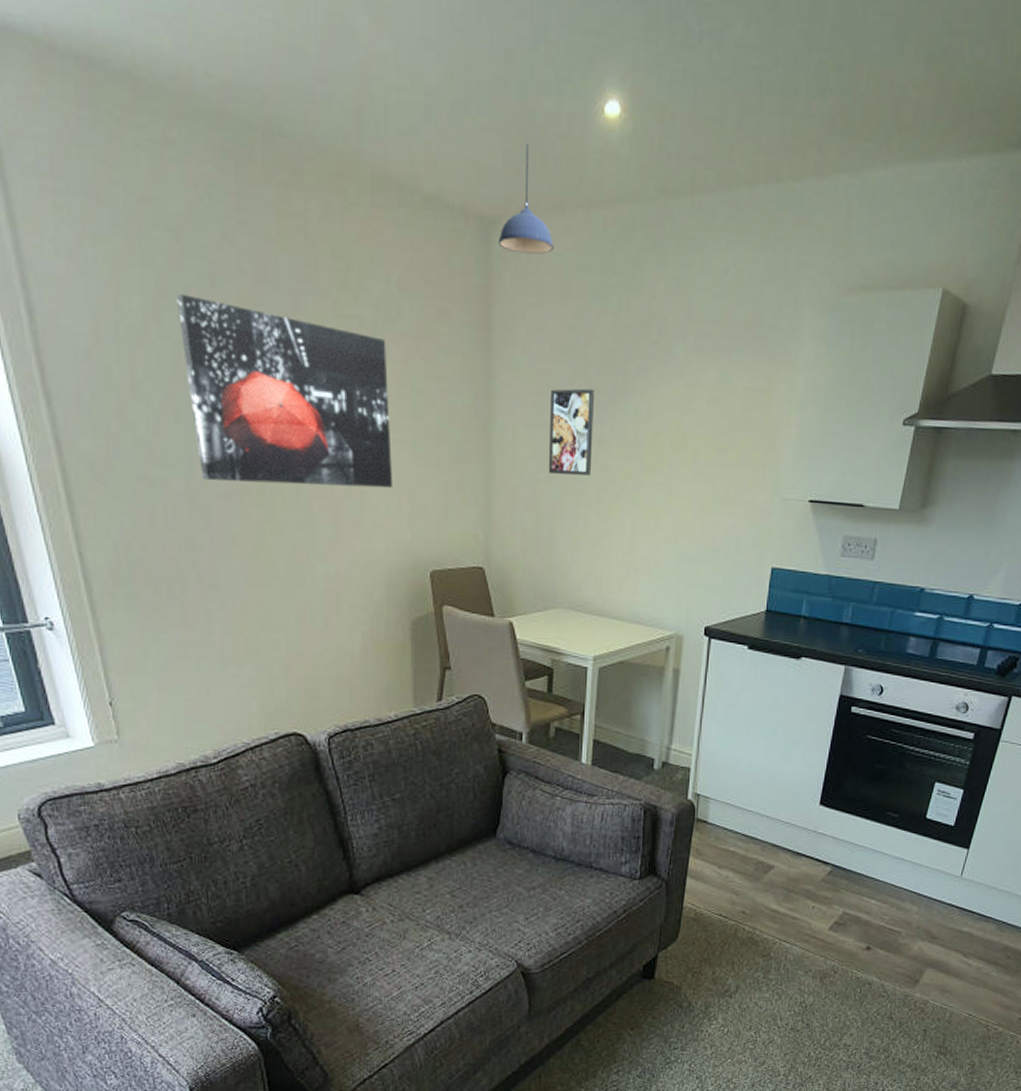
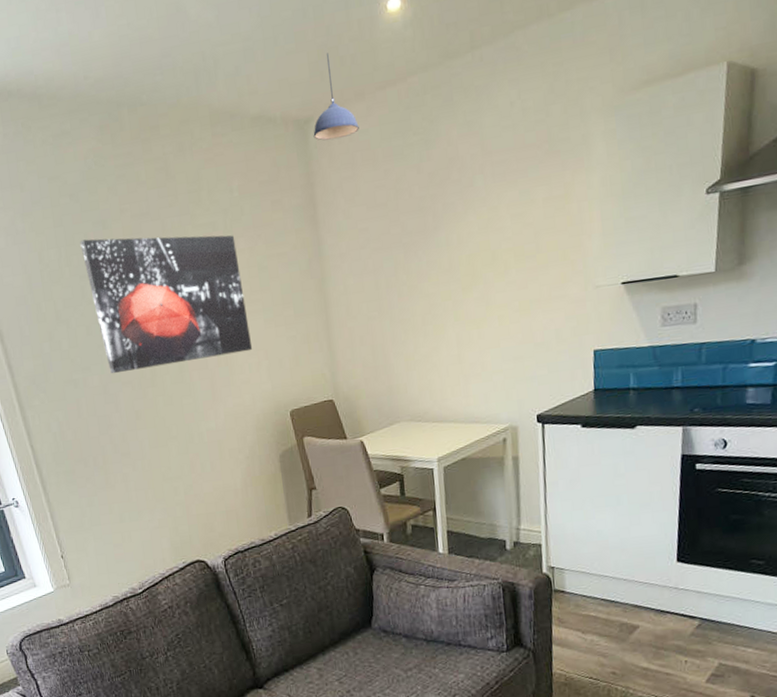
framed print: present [548,388,594,476] -> none [371,232,414,311]

